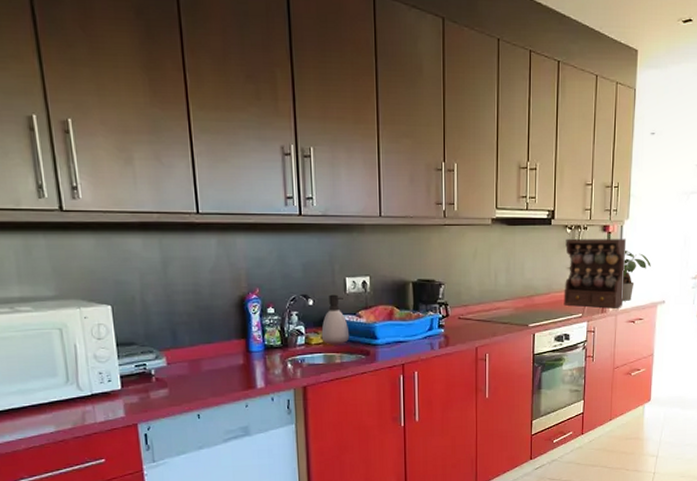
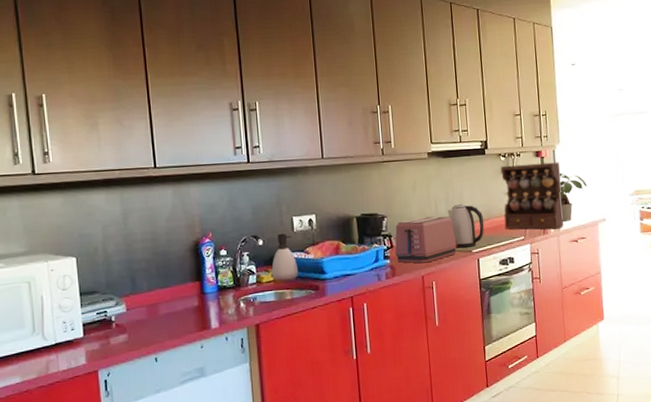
toaster: none [450,287,514,335] -> present [395,216,457,264]
kettle: none [507,275,544,321] -> present [447,203,485,248]

